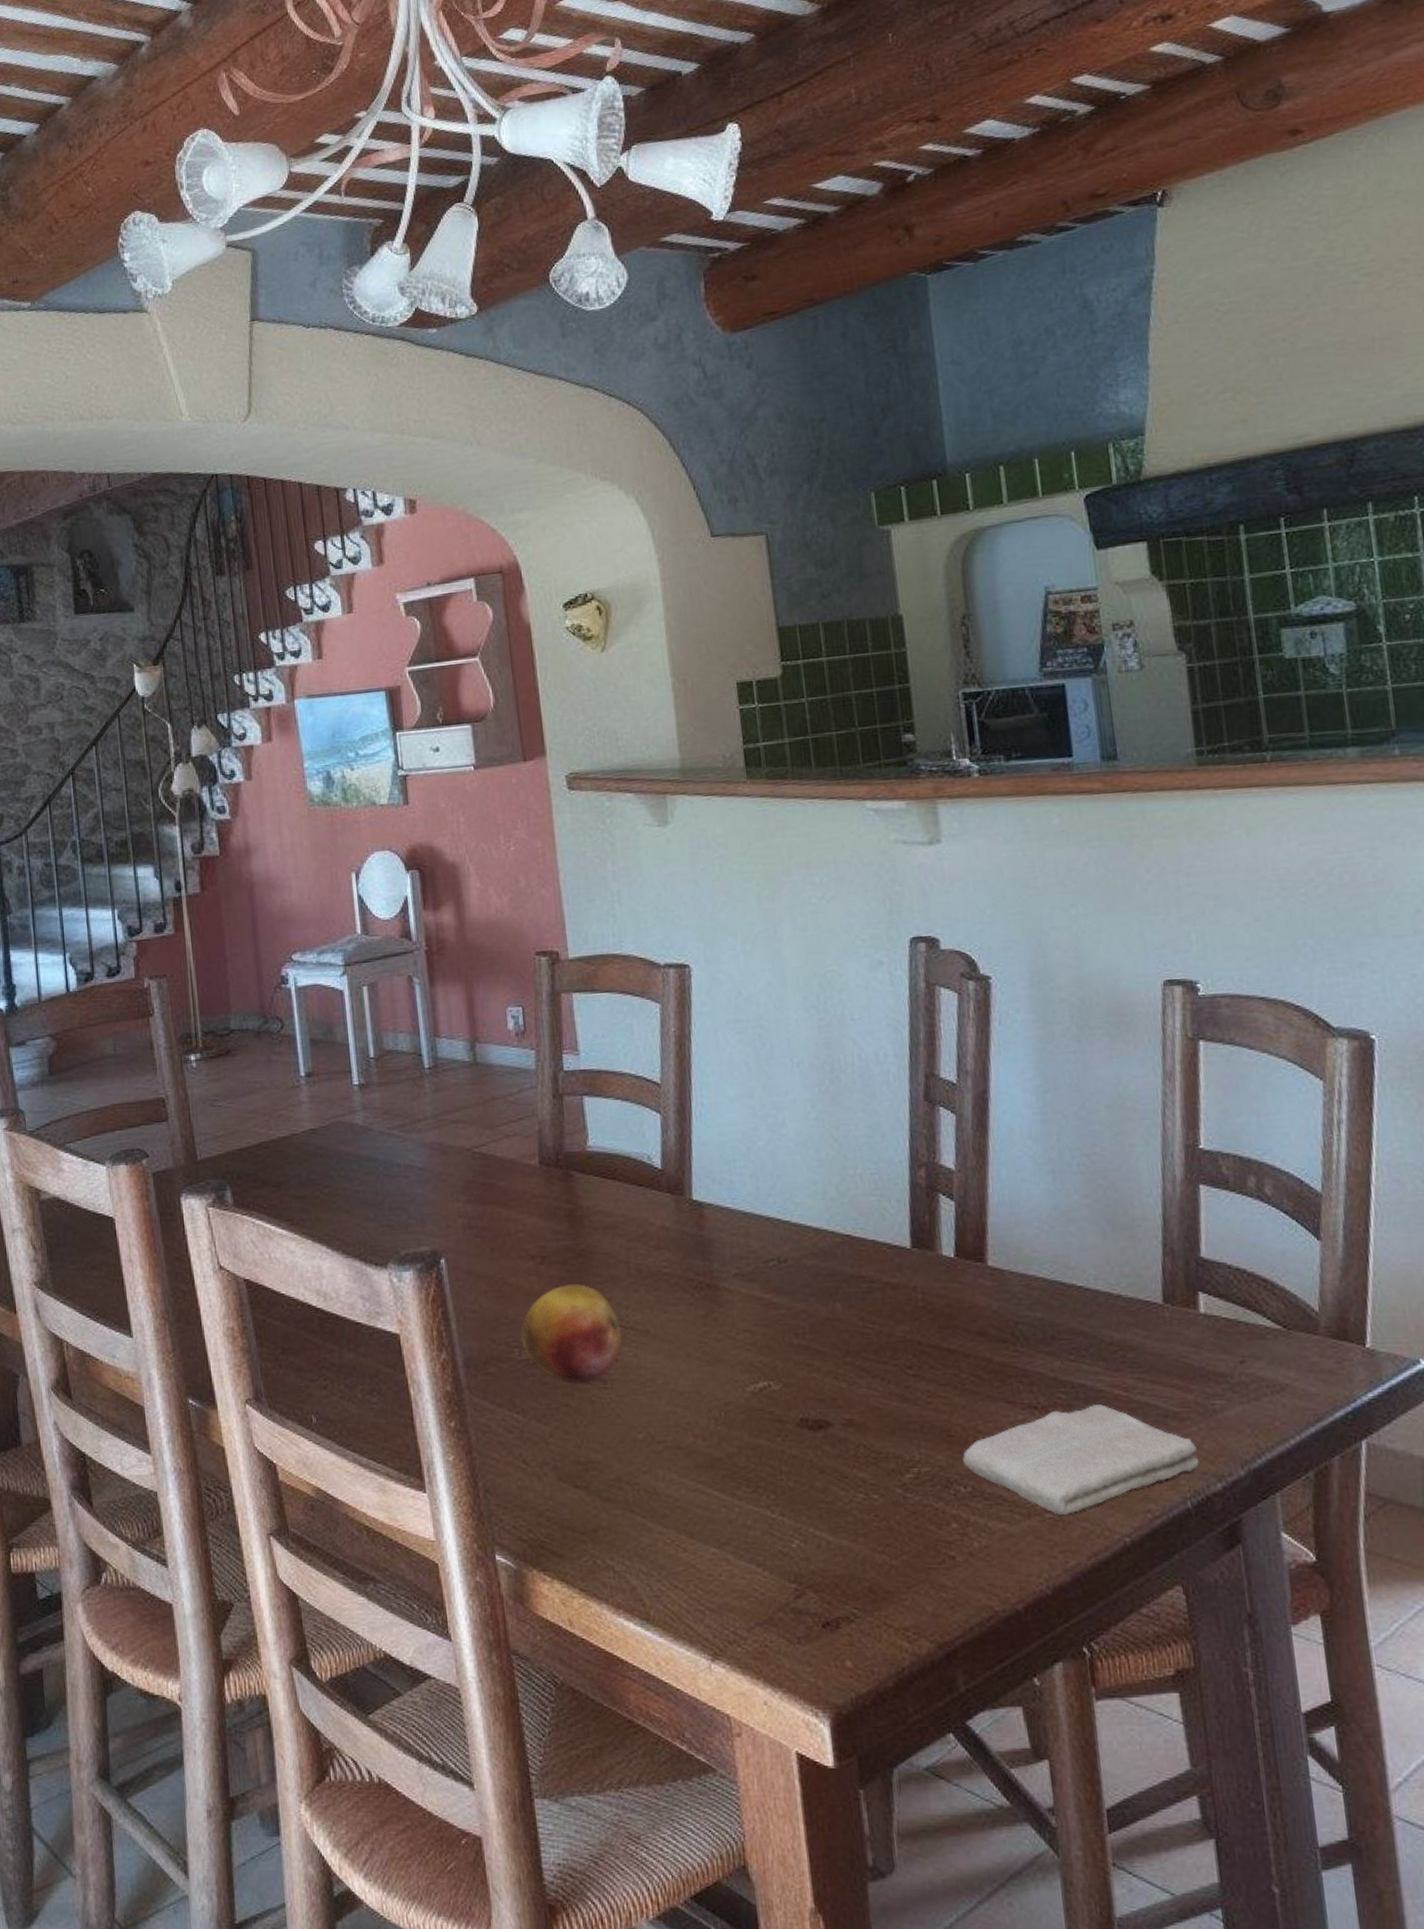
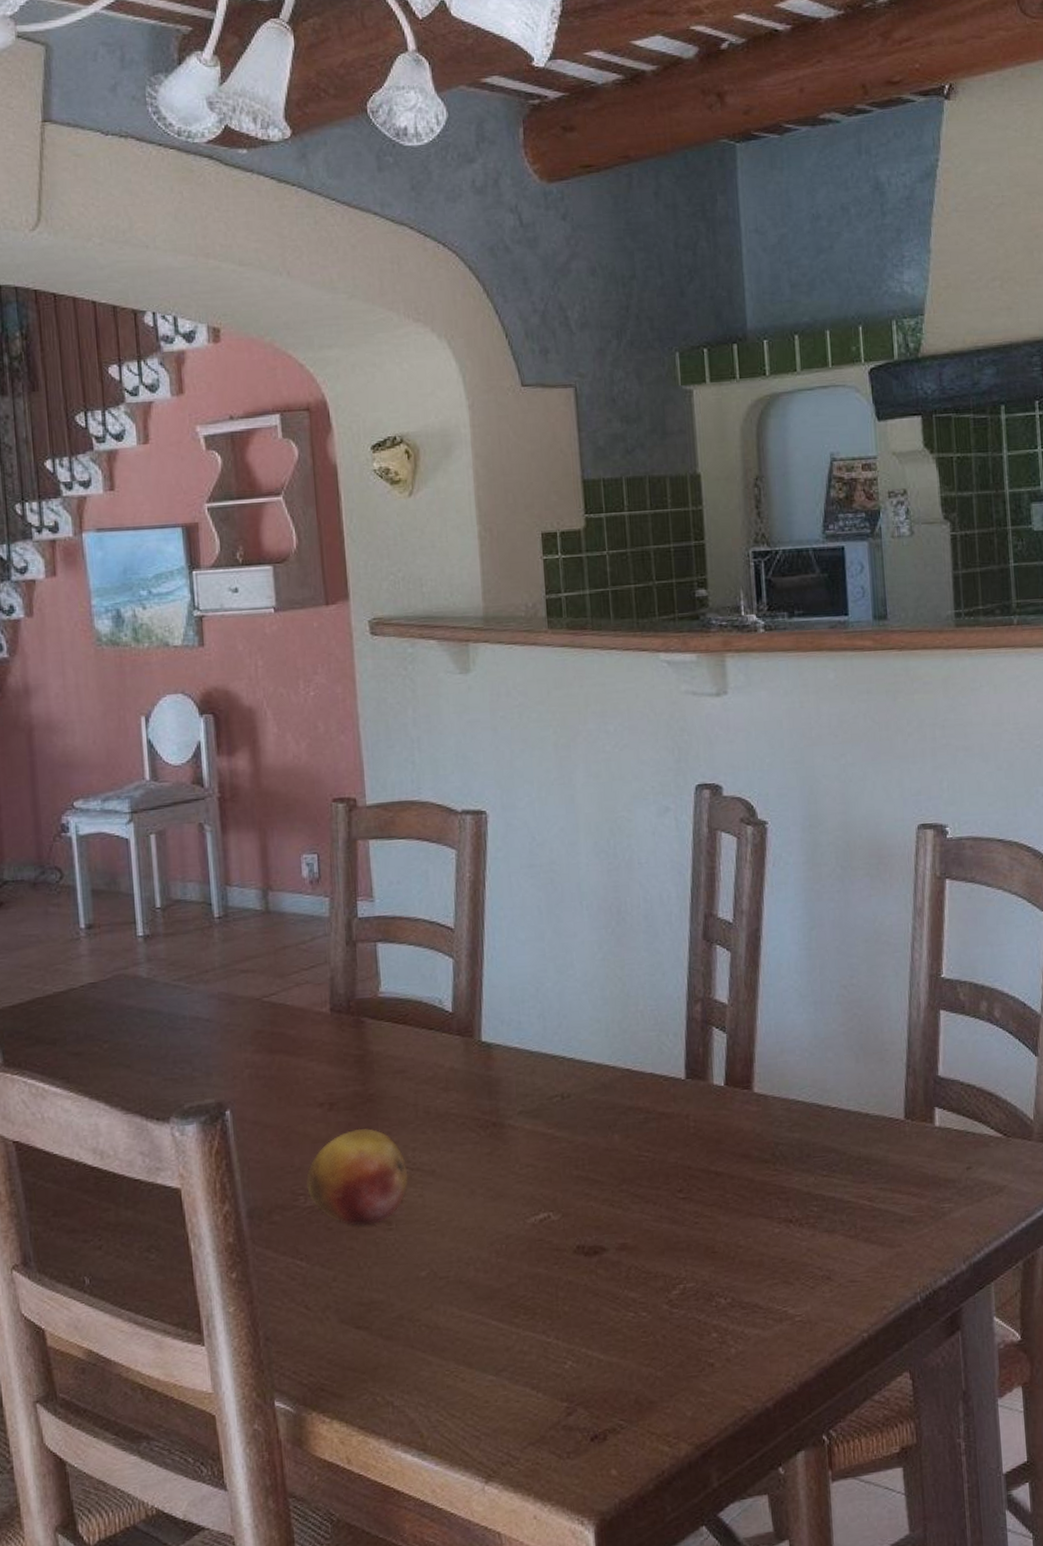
washcloth: present [963,1404,1200,1515] -> none [724,1214,929,1318]

